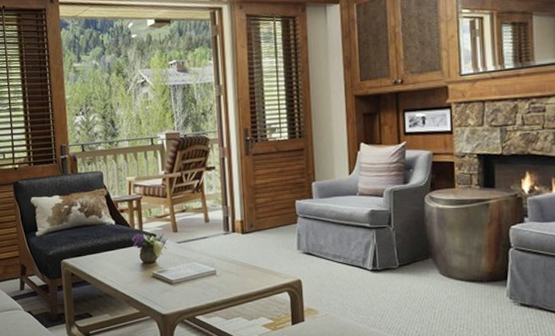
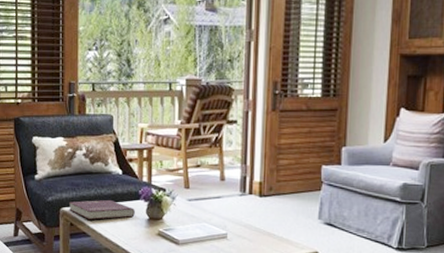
book: none [69,248,130,269] -> present [69,199,135,220]

